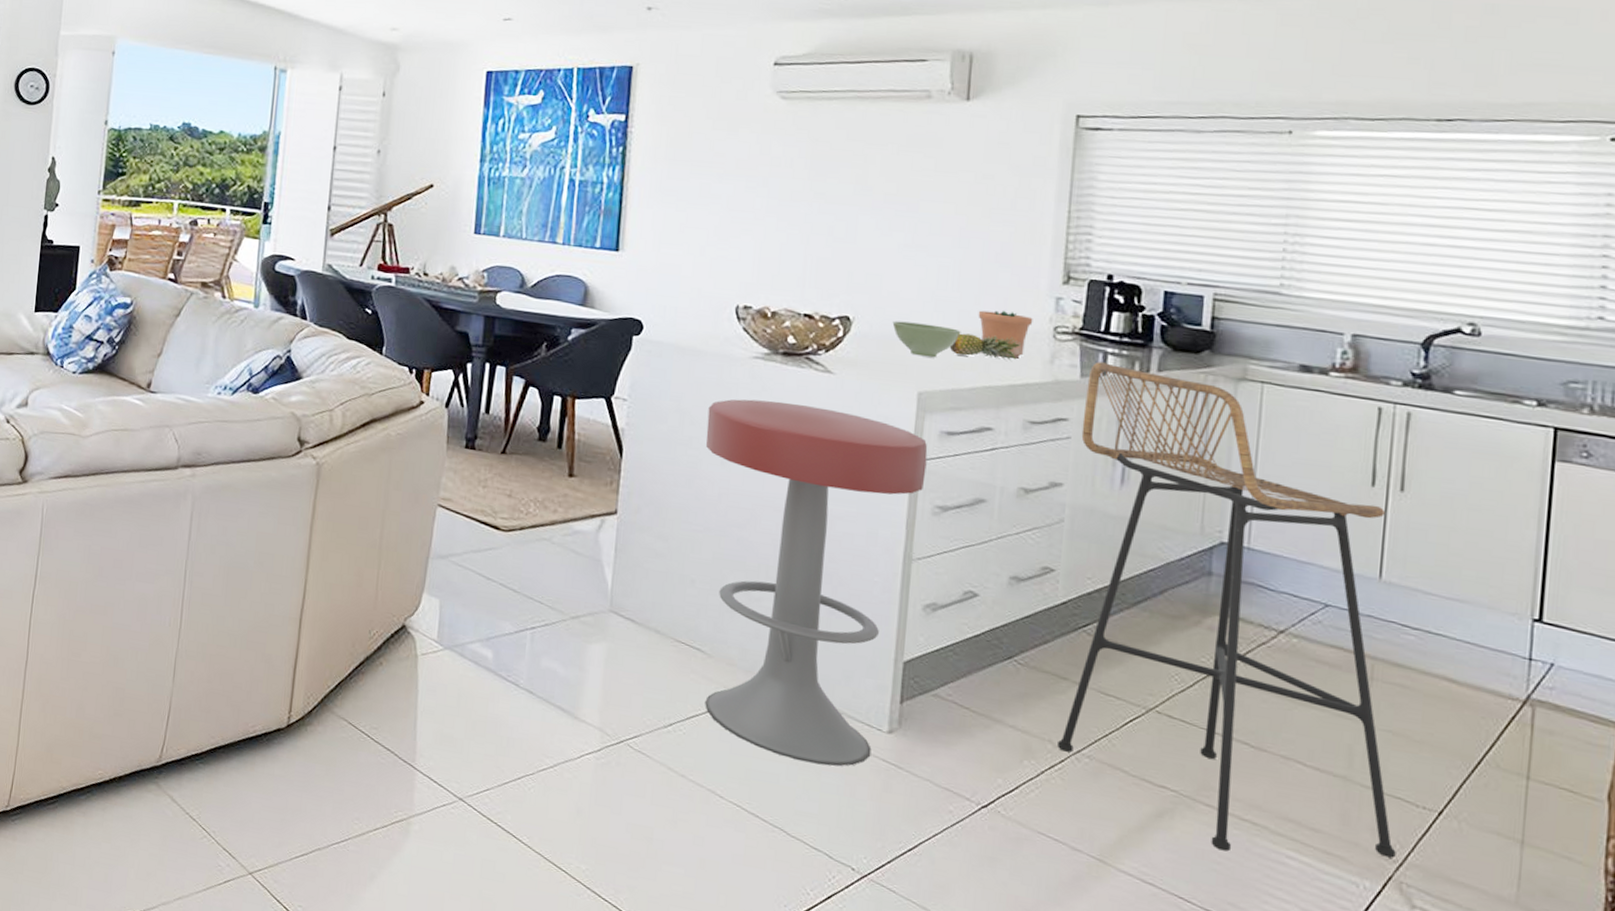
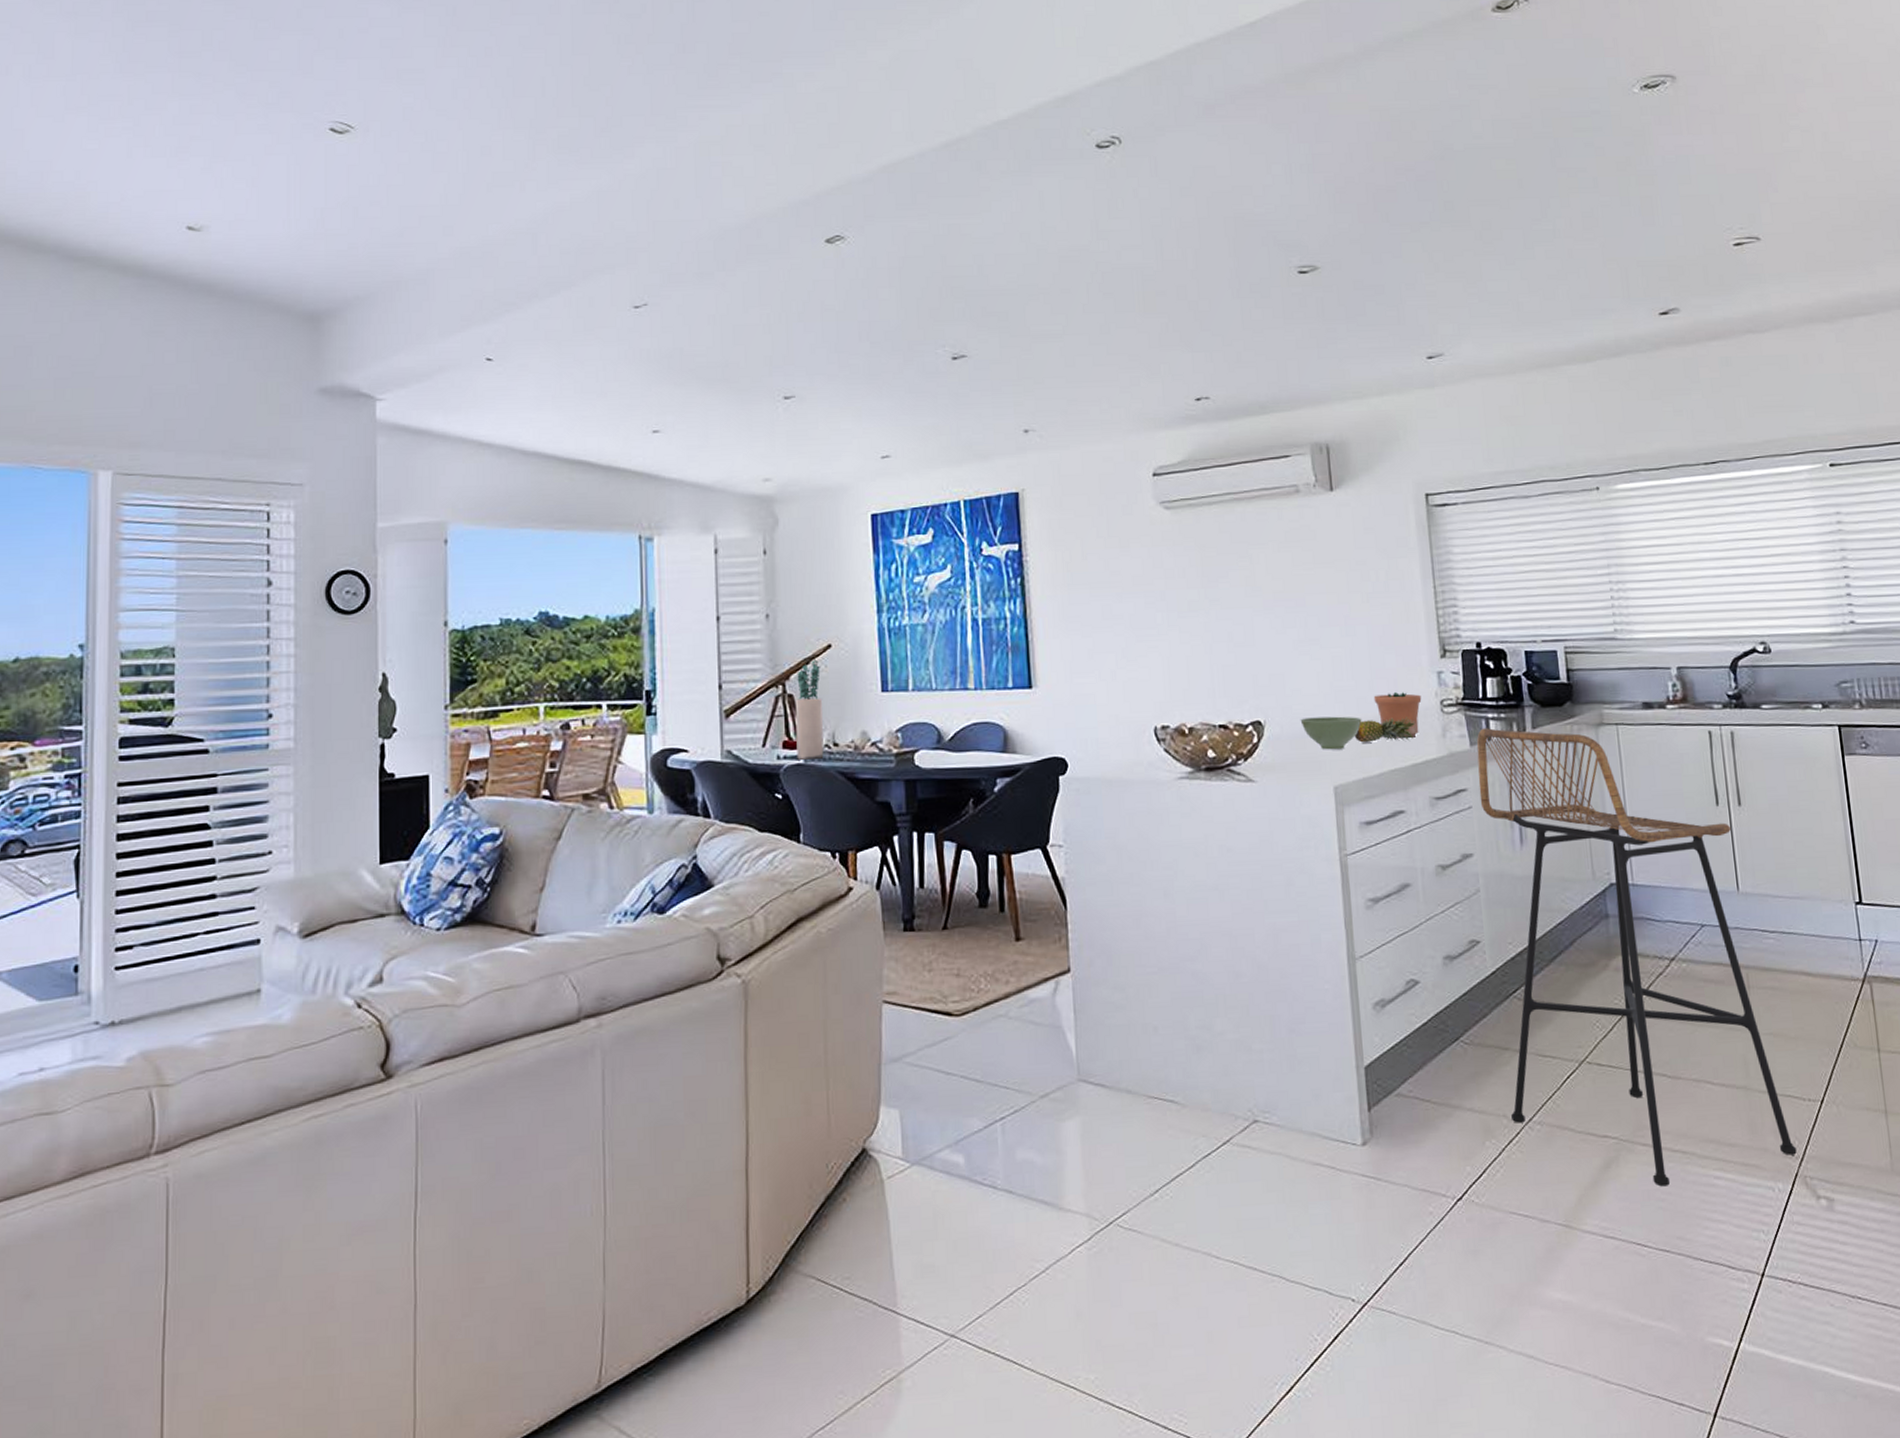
vase: none [389,193,421,285] -> present [795,656,824,761]
bar stool: present [705,399,928,767] -> none [1143,819,1354,1198]

